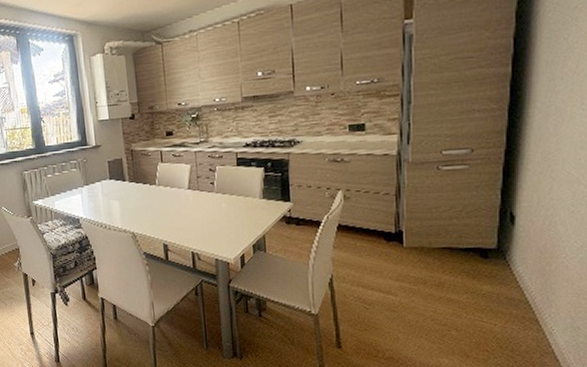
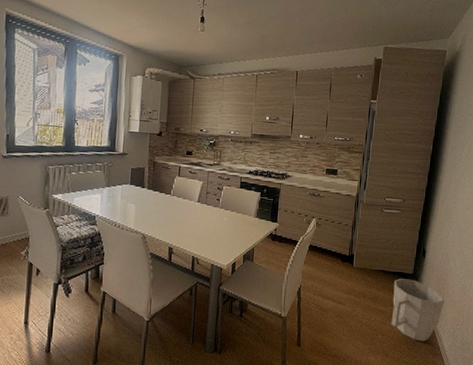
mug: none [468,255,553,337] -> present [391,278,445,342]

